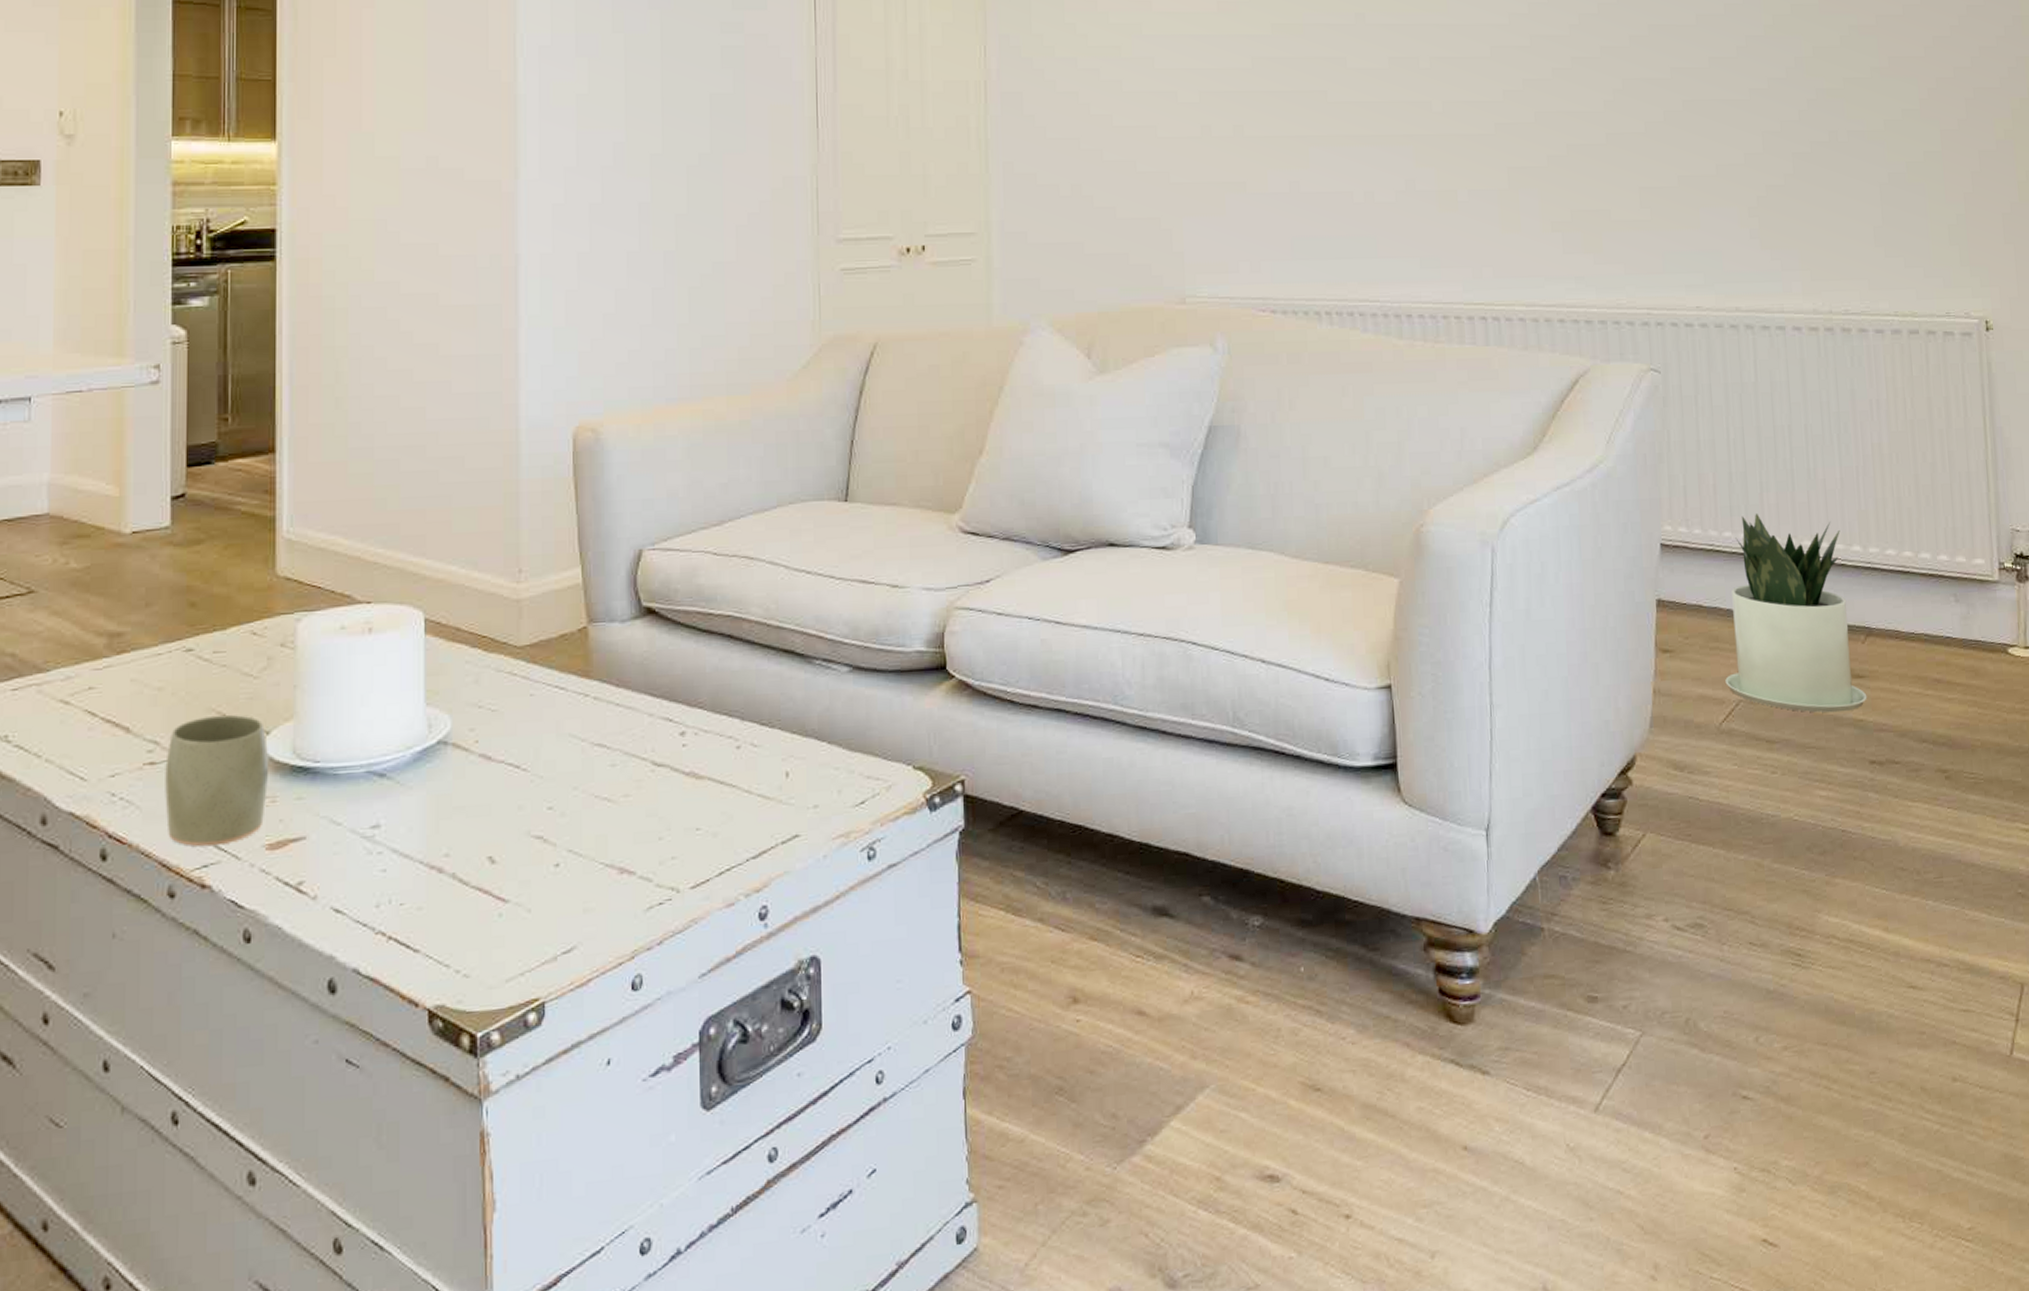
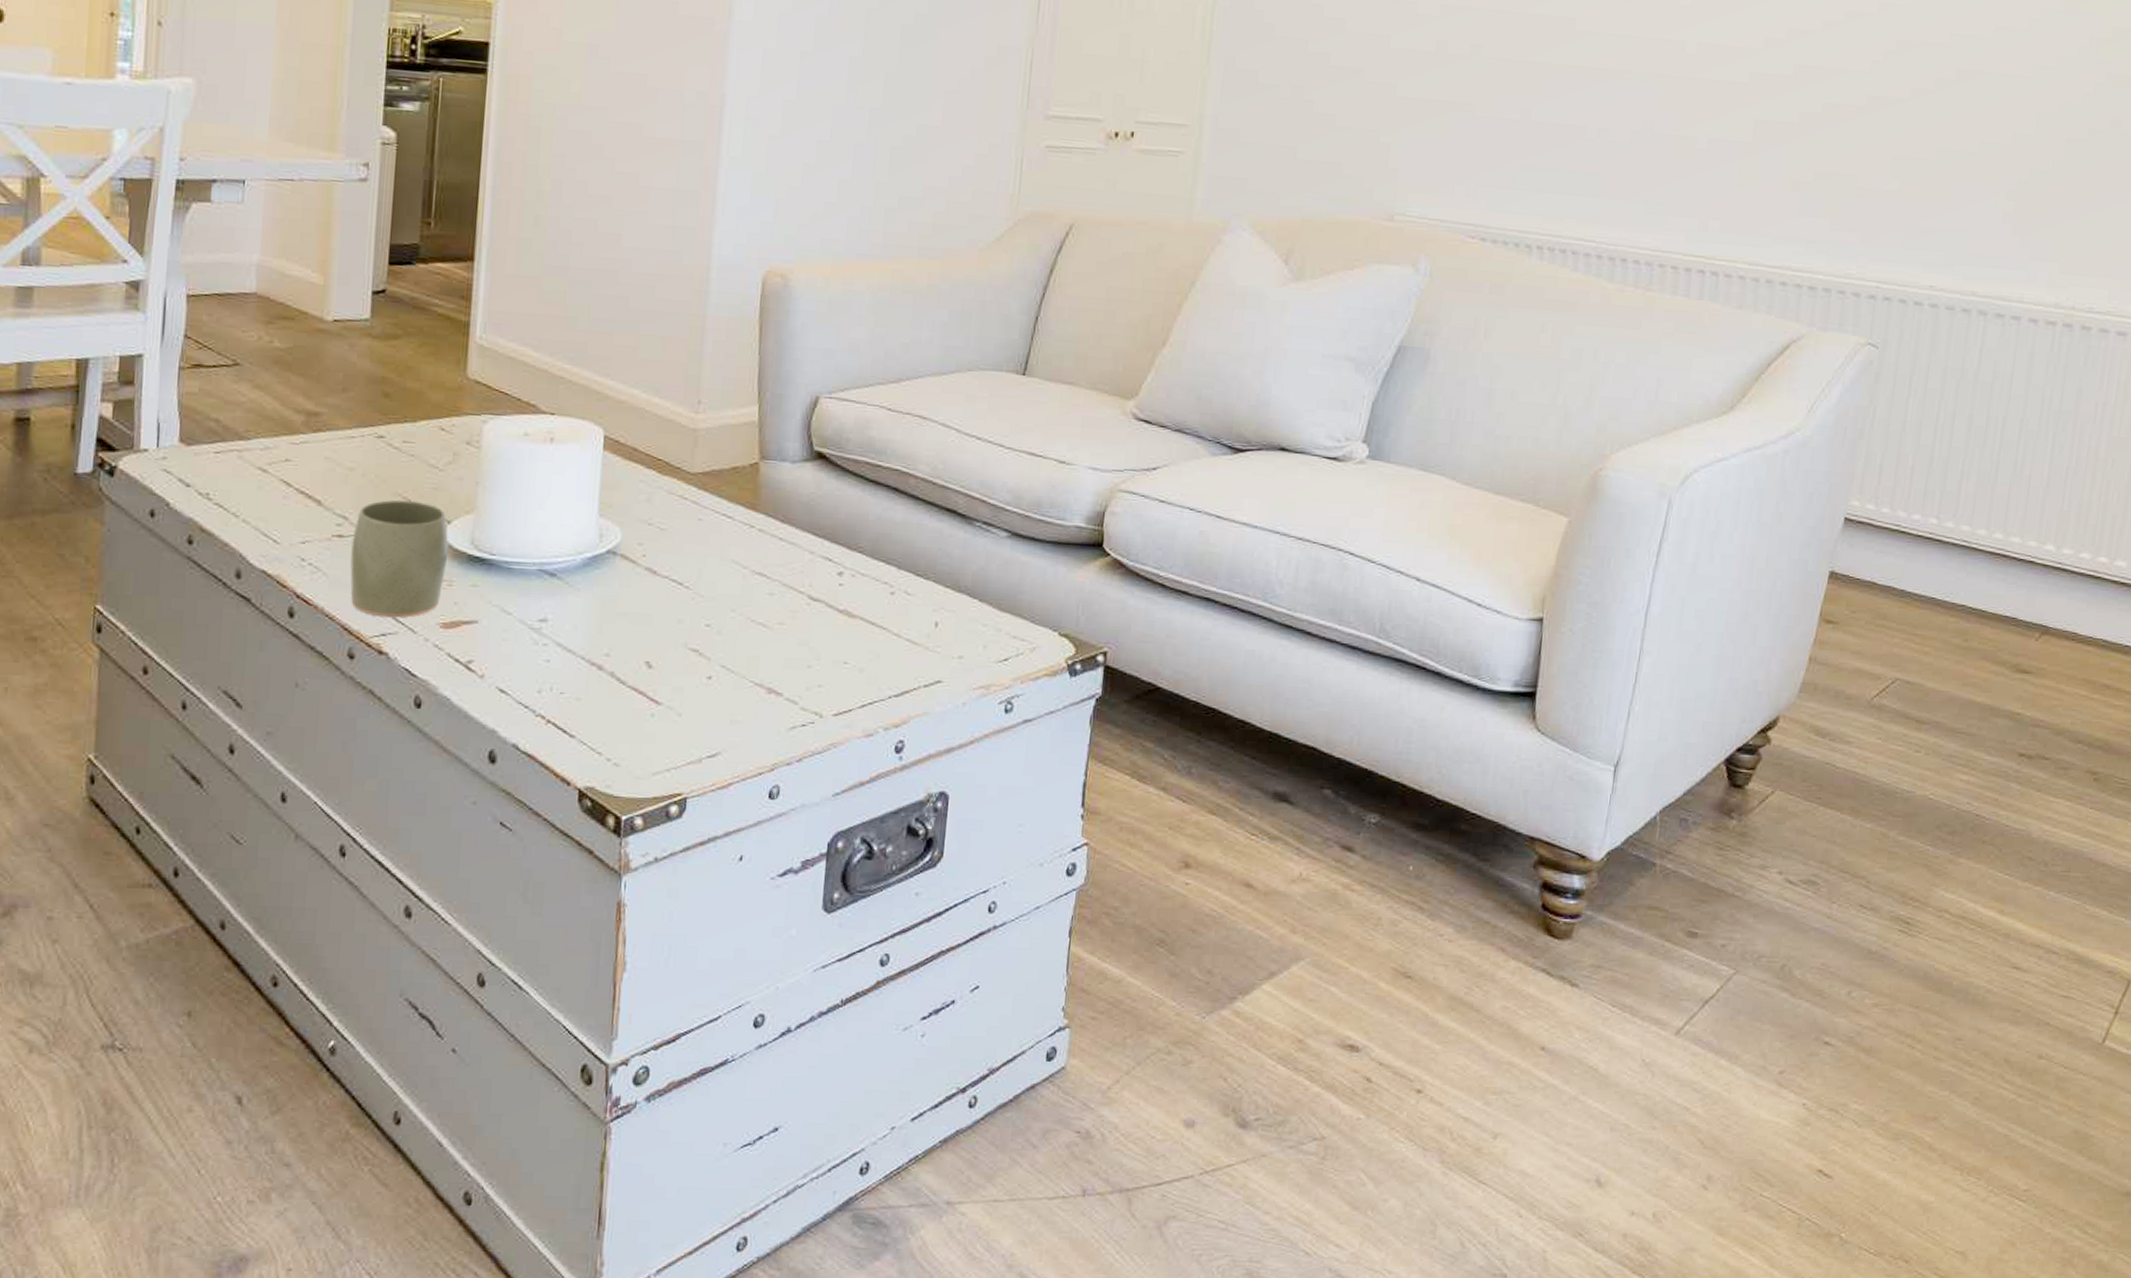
planter: present [1725,513,1867,713] -> none [1885,499,2036,704]

